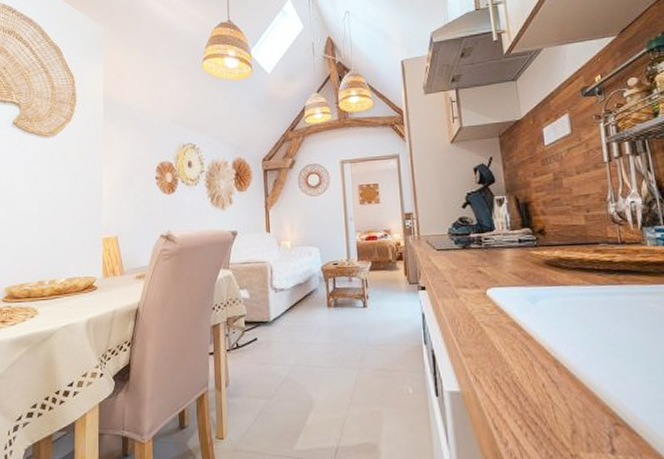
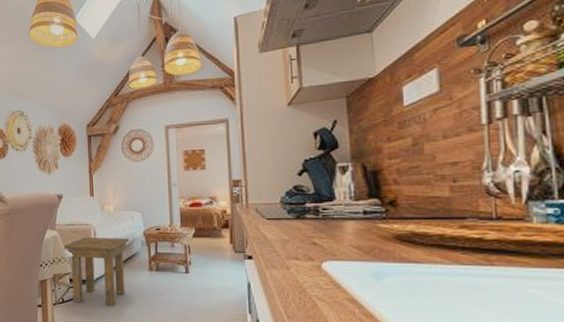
side table: none [238,274,307,347] -> present [63,237,130,306]

